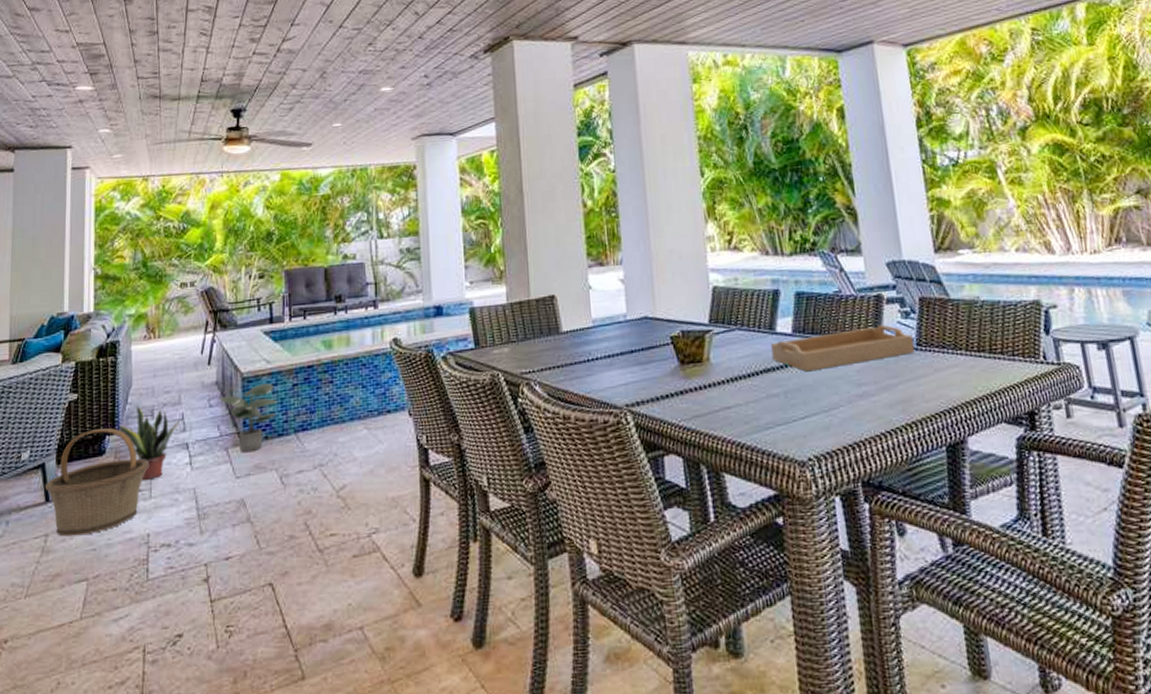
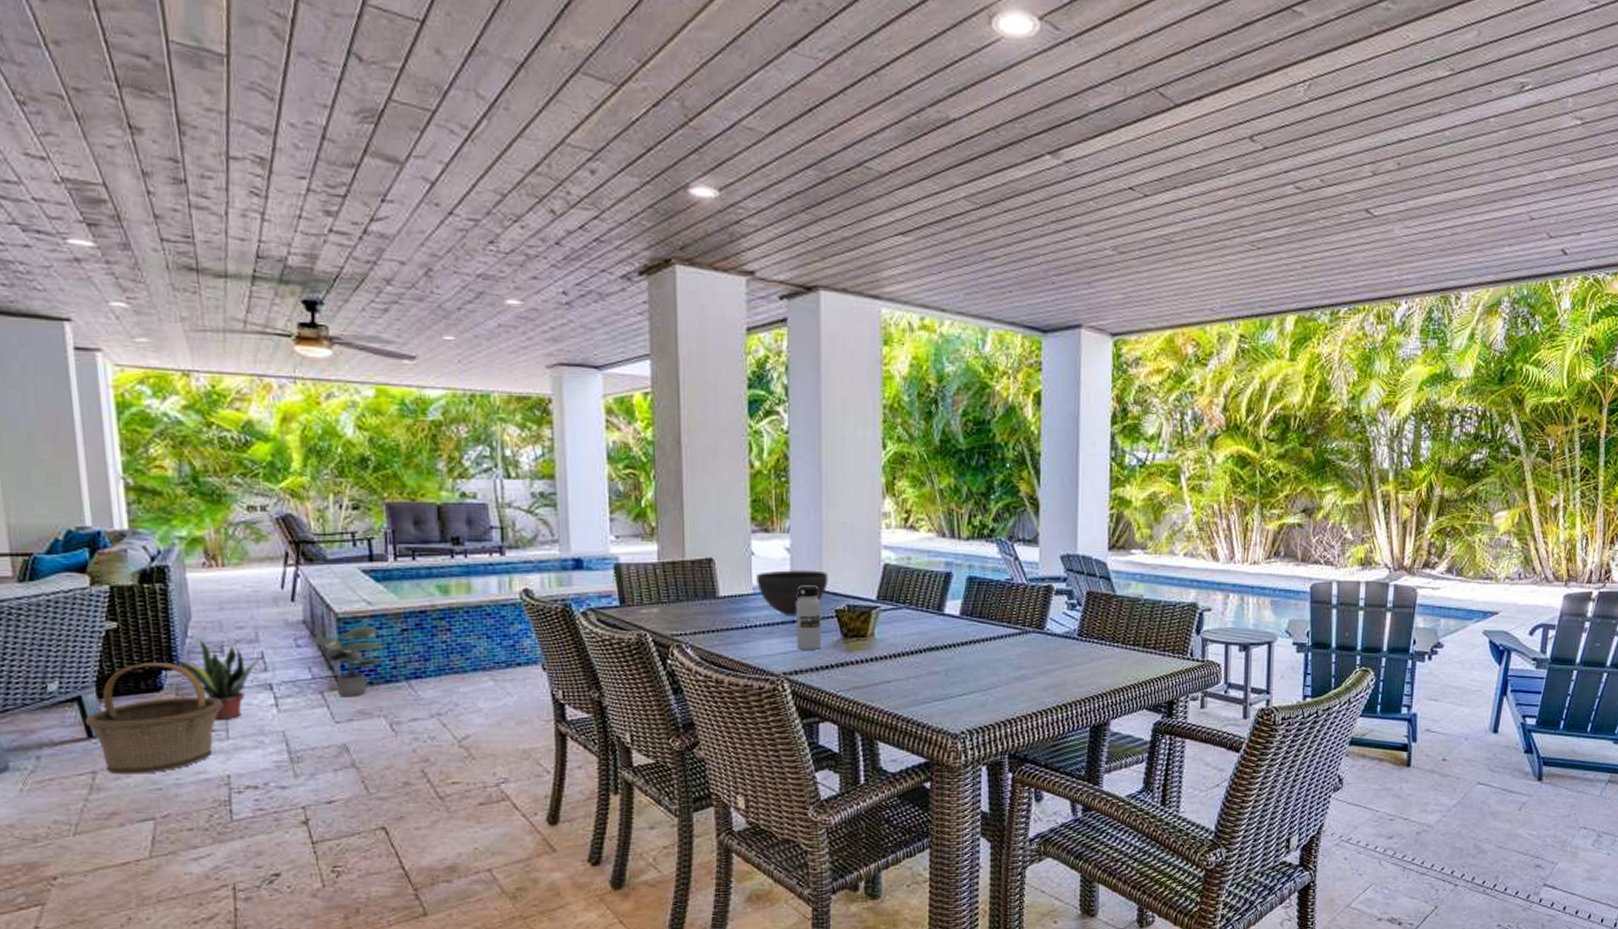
bowl: none [595,298,662,346] -> present [757,570,828,615]
water bottle: none [633,314,660,380] -> present [796,585,821,650]
serving tray: present [771,324,914,372] -> none [937,614,1075,653]

